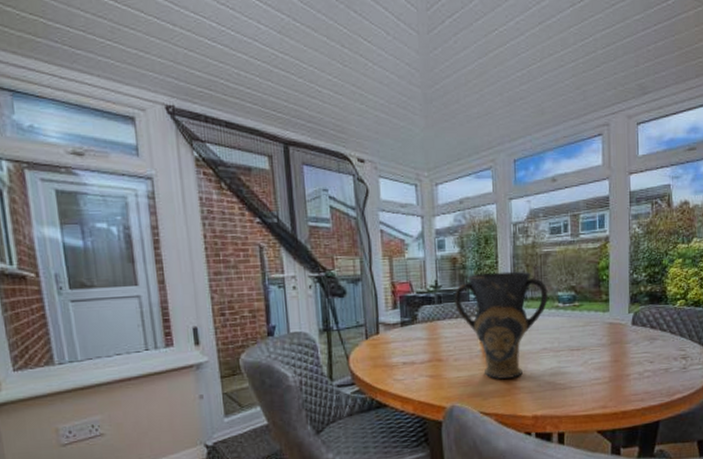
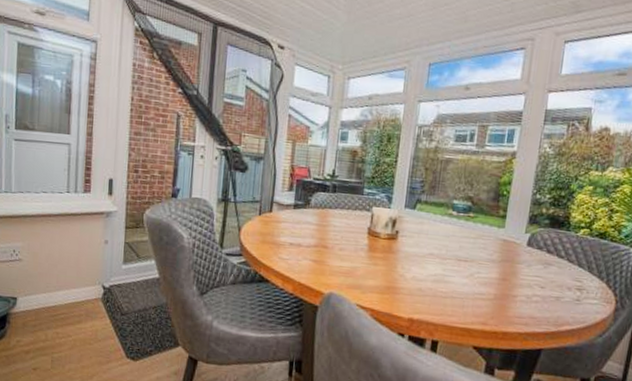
vase: present [453,271,548,380] -> none [348,169,444,278]

